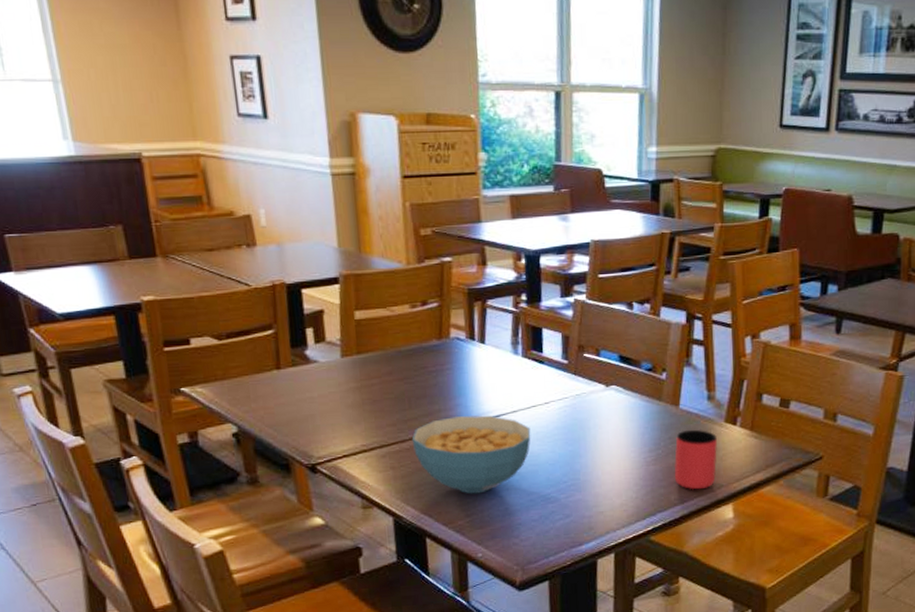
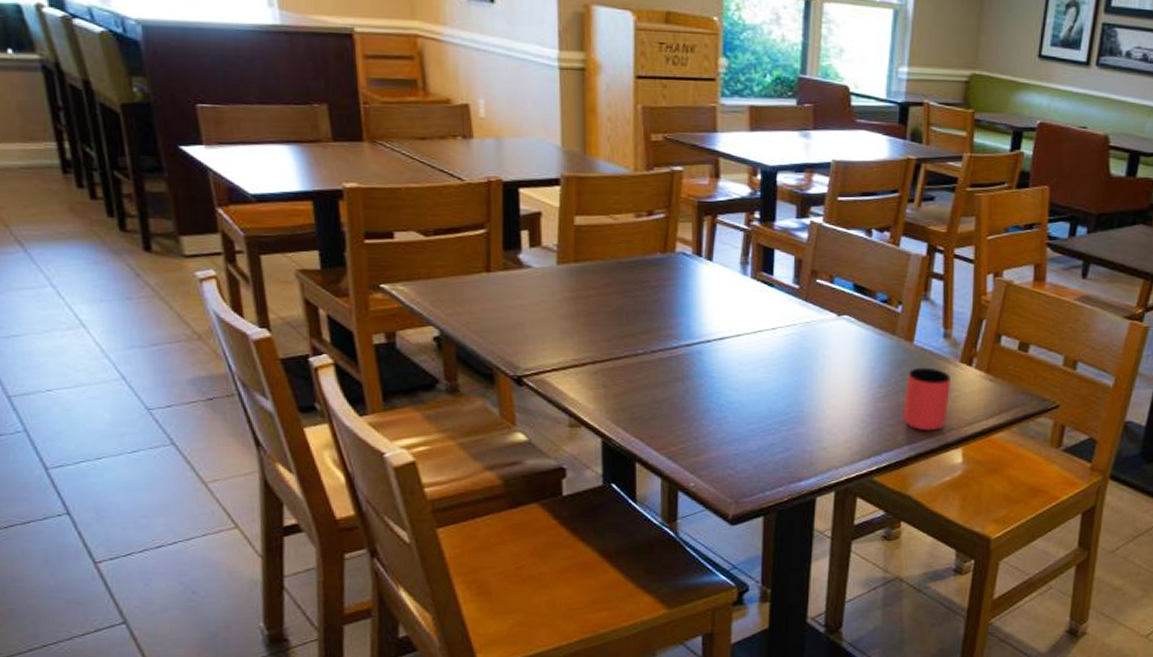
cereal bowl: present [411,415,531,494] -> none [627,336,755,420]

